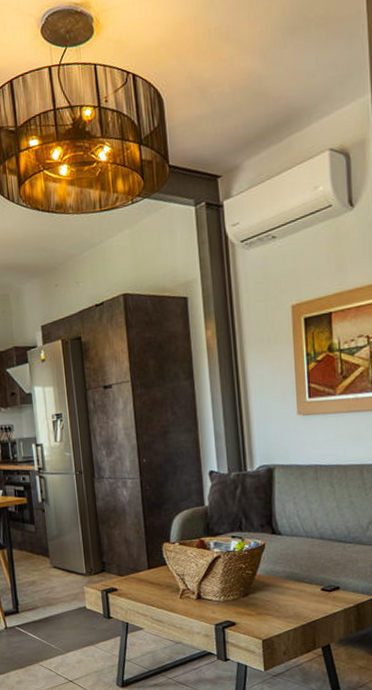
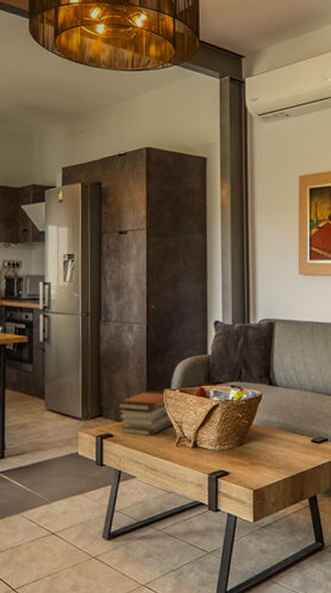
book stack: none [118,544,176,589] -> present [117,390,174,436]

